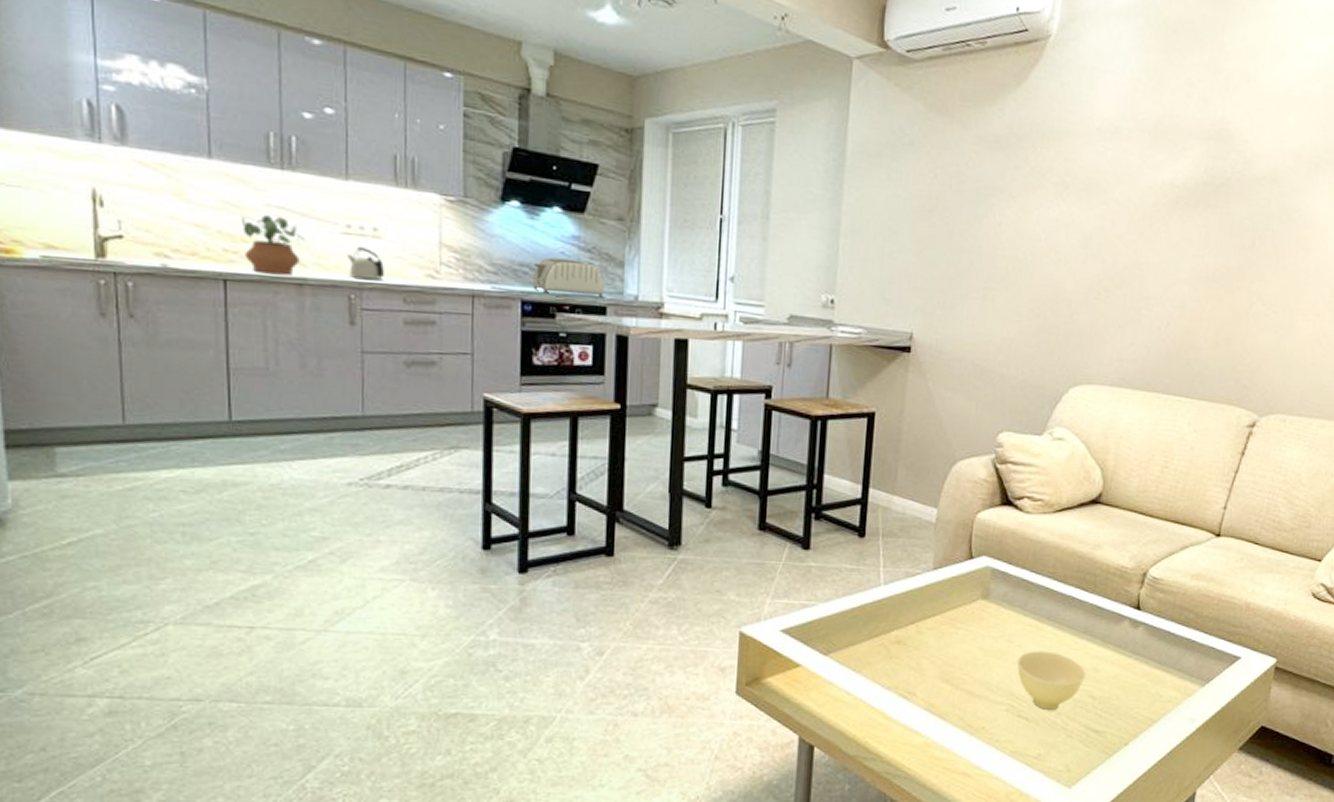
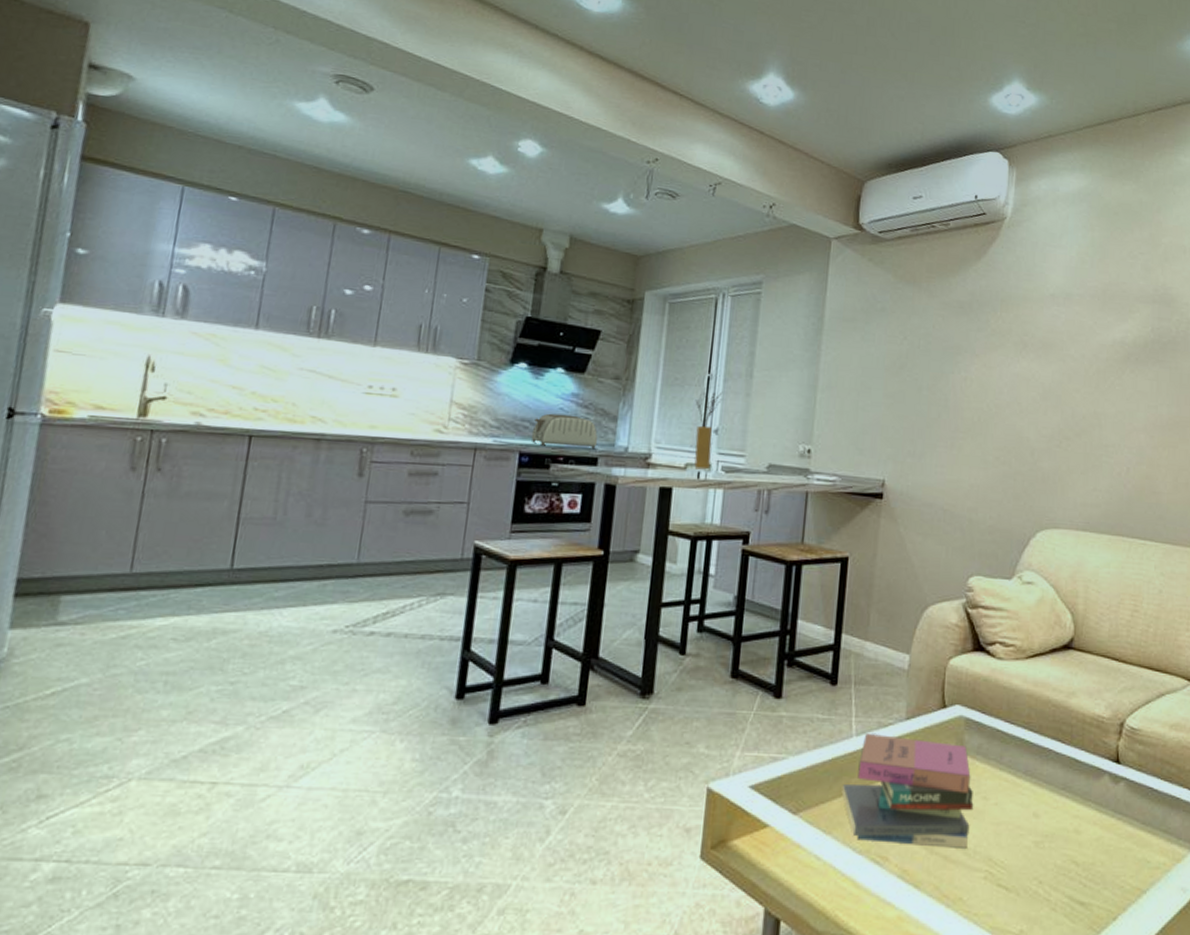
potted plant: present [242,215,304,275] -> none [271,378,328,431]
kettle: present [346,246,384,280] -> none [364,404,398,435]
vase: none [707,235,737,321] -> present [694,391,722,470]
books: none [870,583,998,685] -> present [841,734,974,848]
bowl: present [1016,651,1086,710] -> none [994,809,1067,878]

